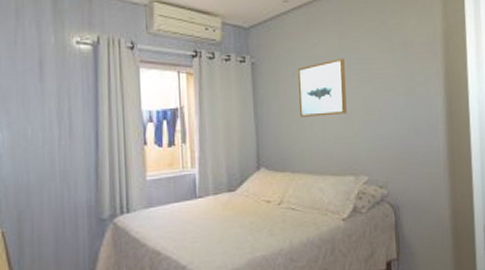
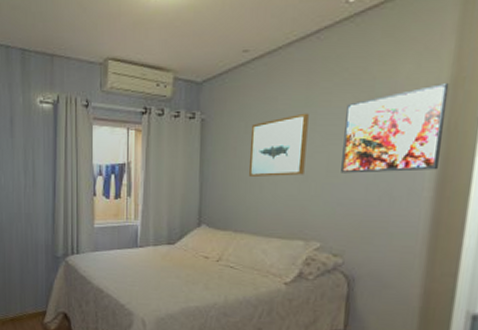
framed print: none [373,36,446,111] -> present [341,83,450,173]

